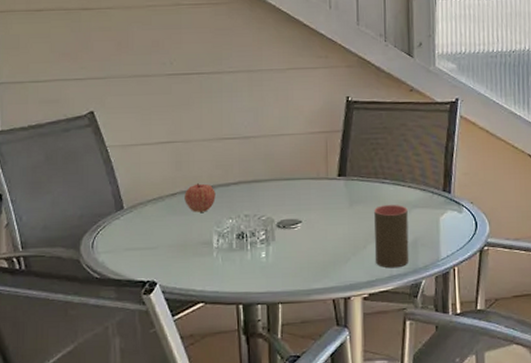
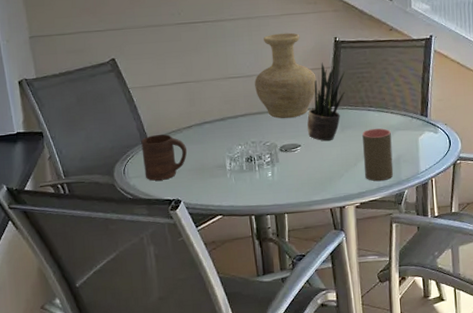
cup: none [115,202,169,258] -> present [141,134,188,181]
apple: present [184,183,216,212] -> none [199,117,226,141]
vase: none [252,89,324,189] -> present [254,32,317,119]
potted plant: none [310,125,357,217] -> present [307,62,345,141]

